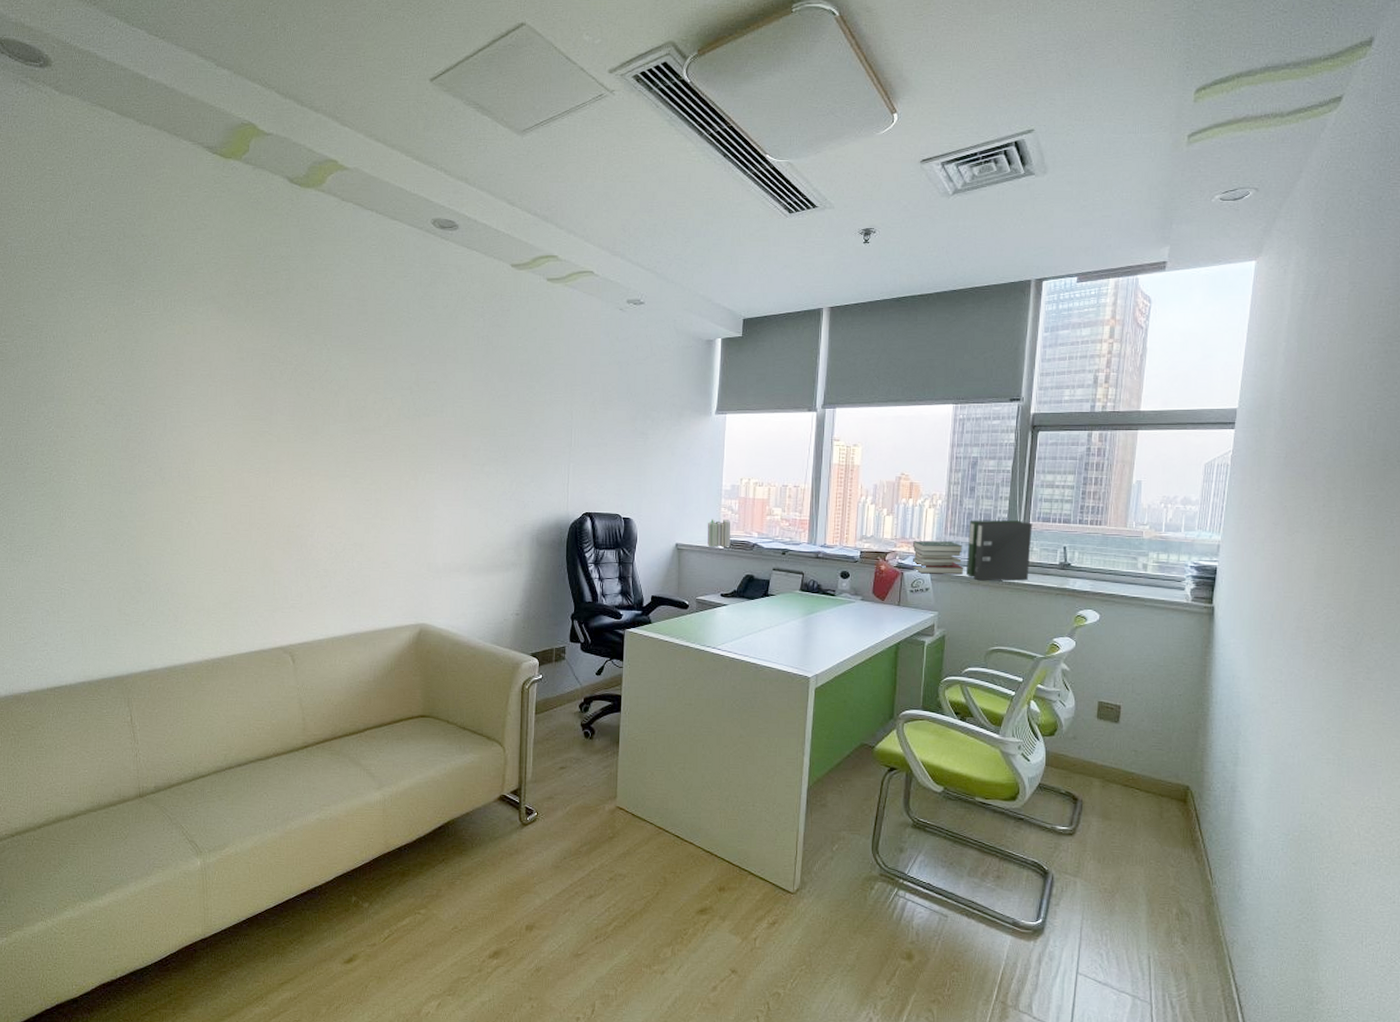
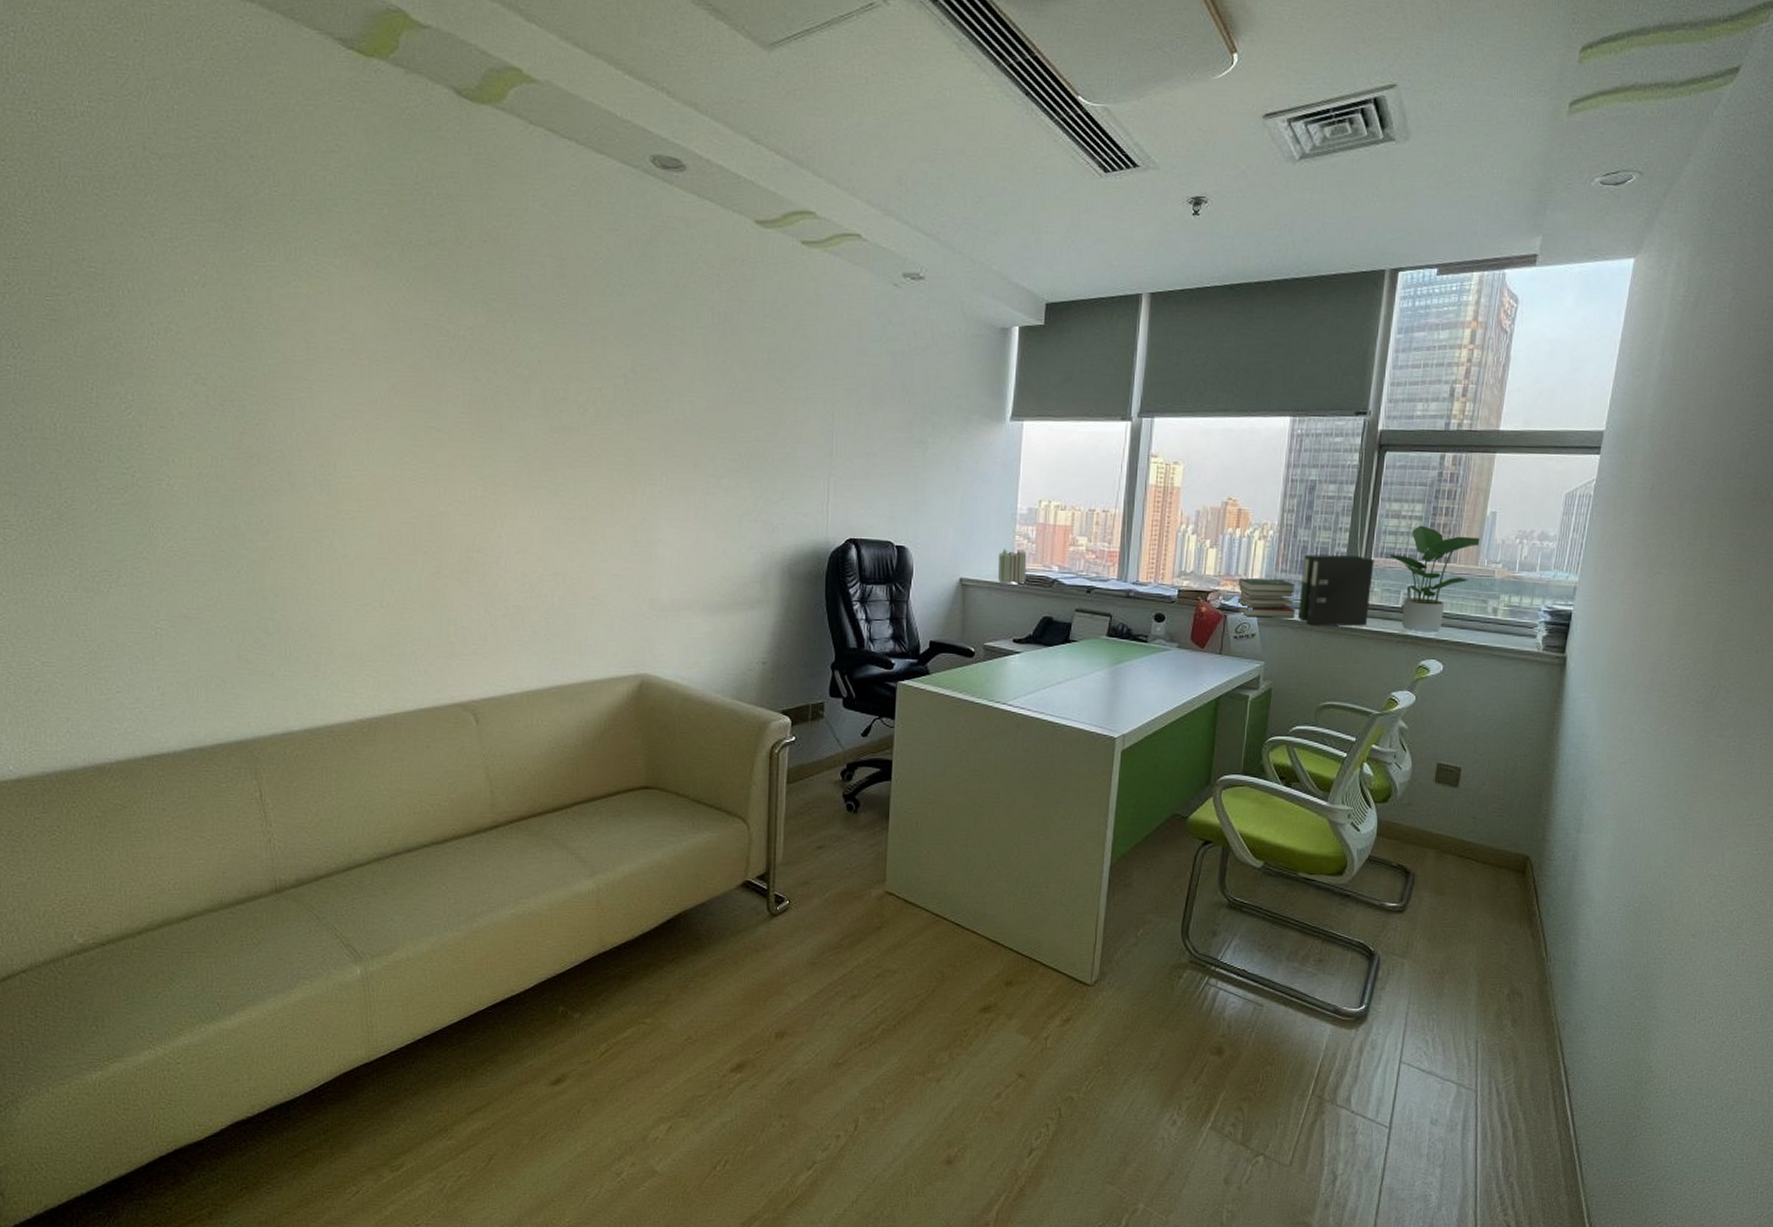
potted plant: none [1046,493,1128,586] -> present [1389,525,1480,632]

